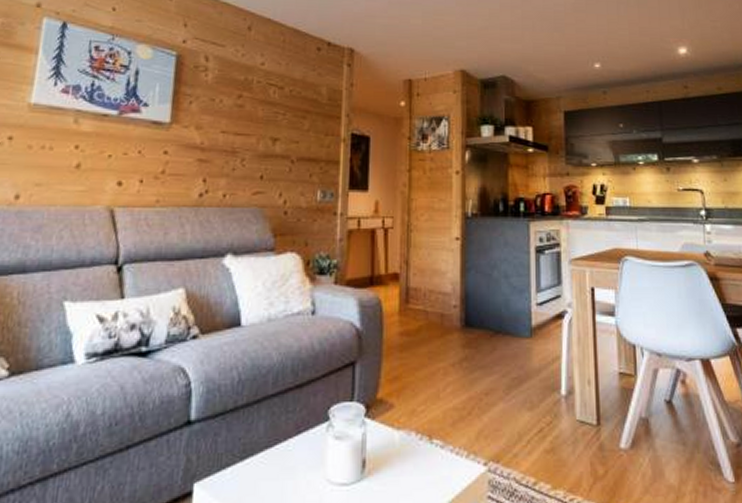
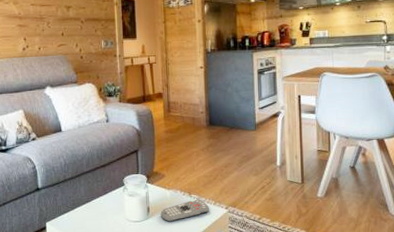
remote control: none [382,447,460,486] -> present [160,199,210,222]

